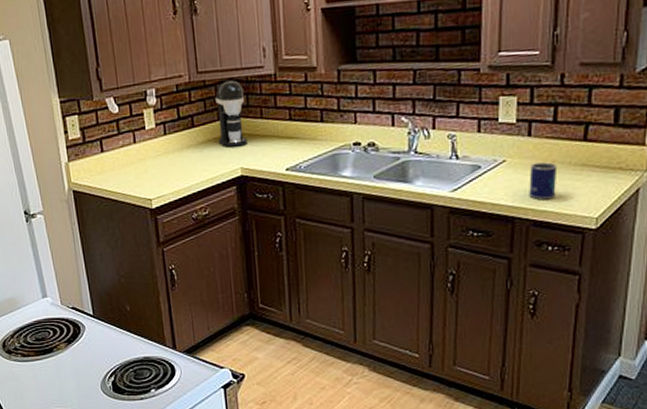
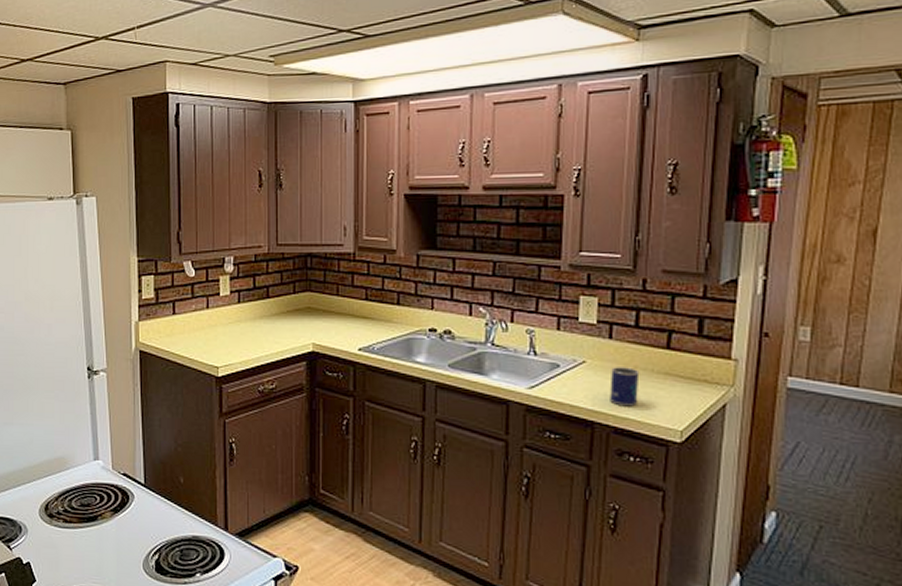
coffee maker: present [215,80,247,148] -> none [293,255,321,323]

